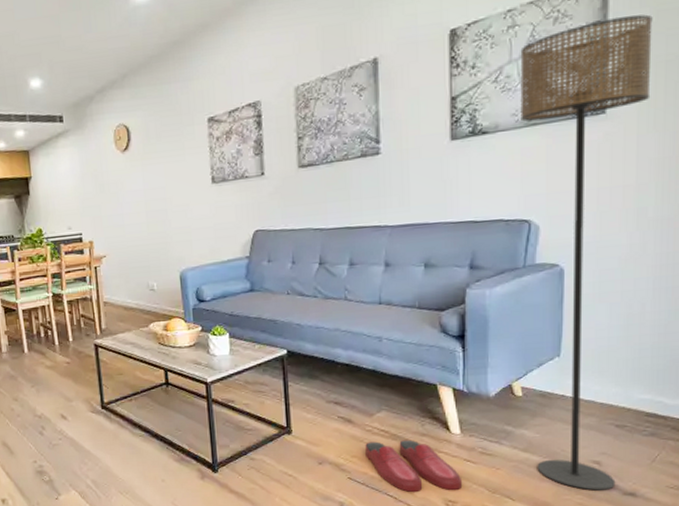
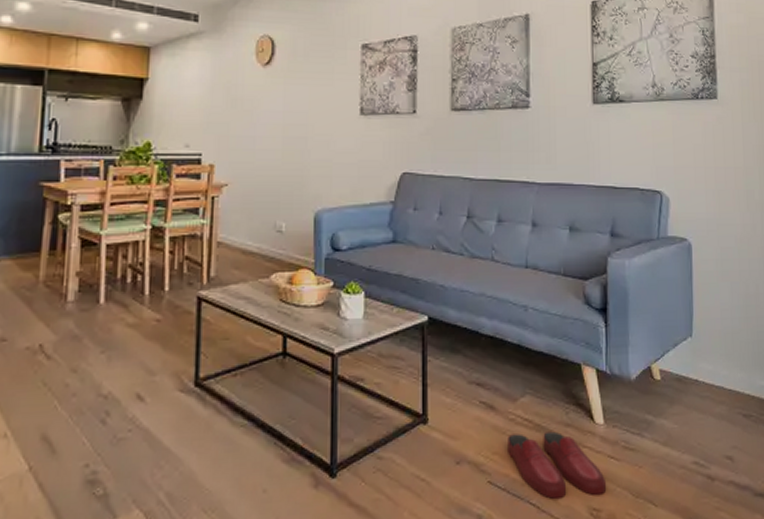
floor lamp: present [520,14,653,491] -> none [649,17,750,492]

